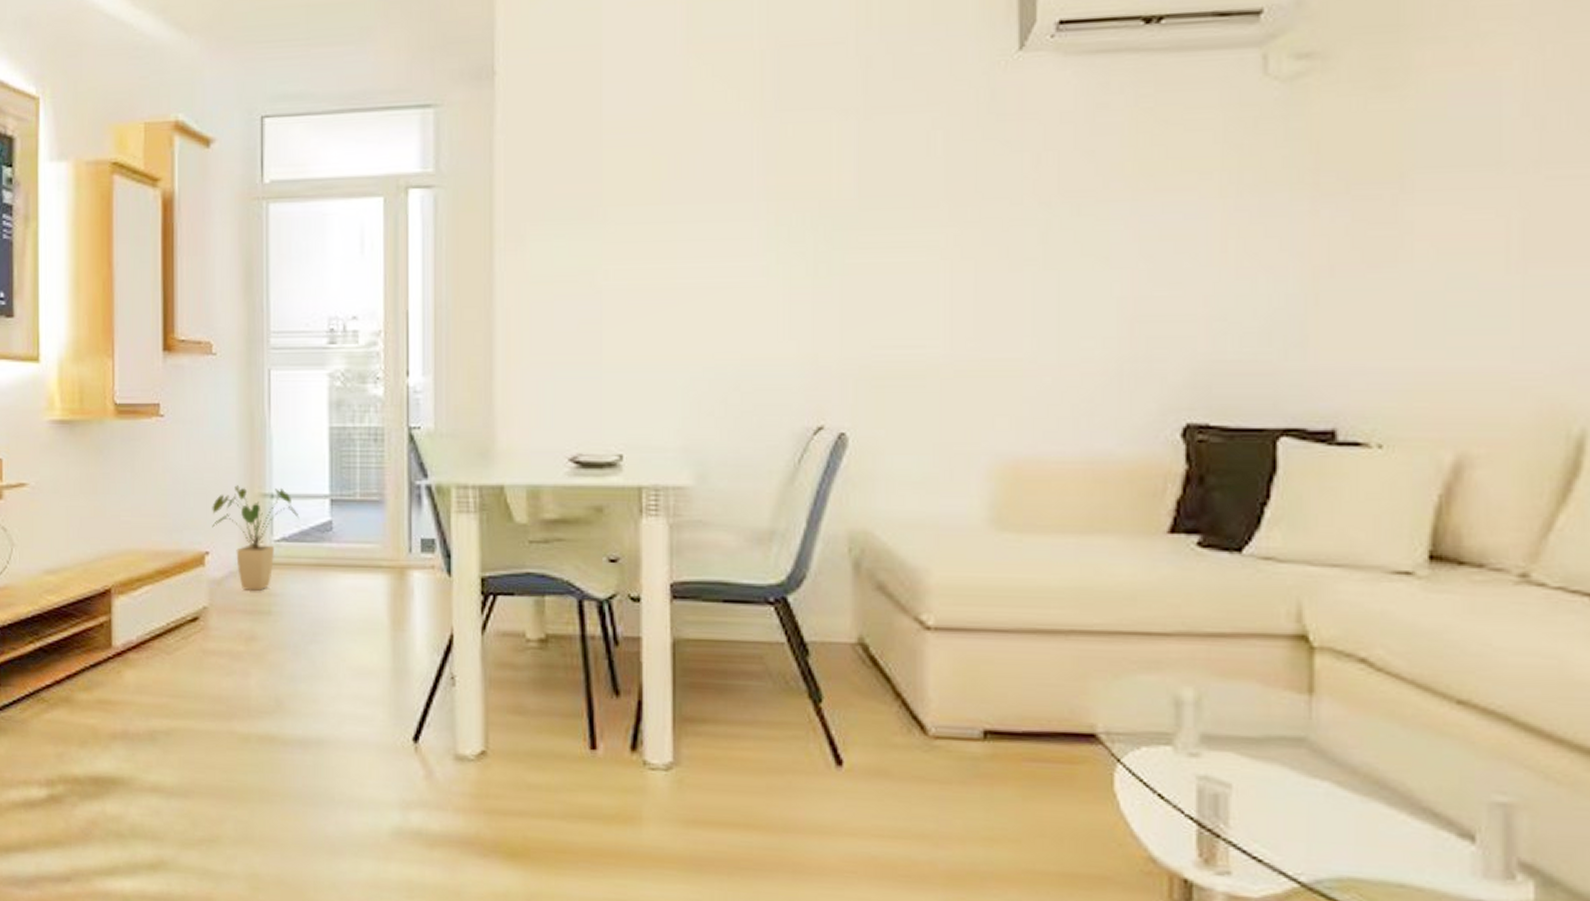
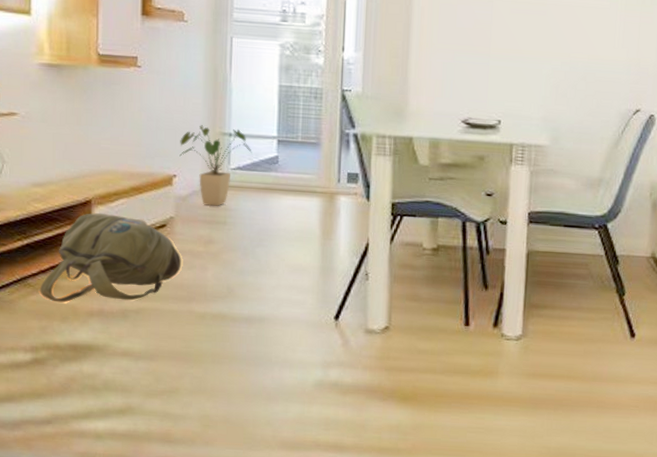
backpack: none [54,605,218,722] -> present [39,213,181,303]

